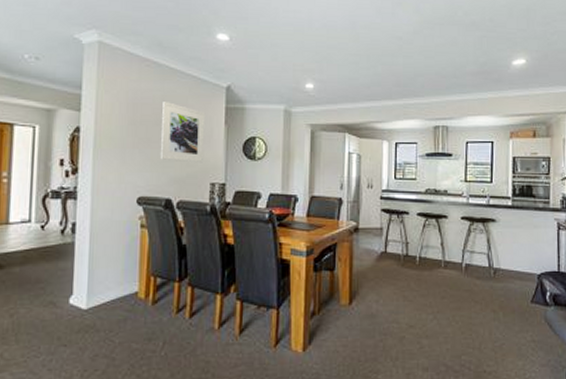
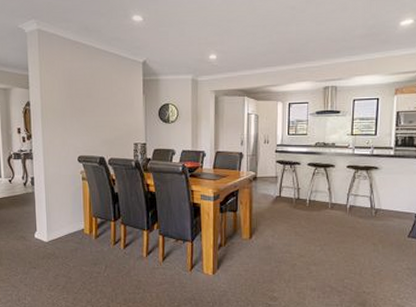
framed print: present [161,102,206,163] -> none [92,77,128,127]

